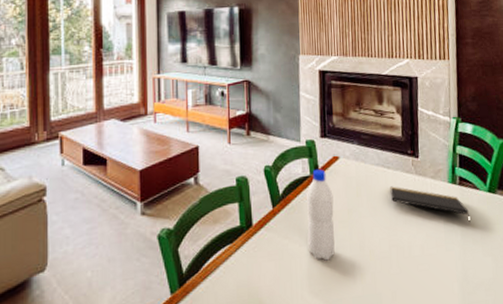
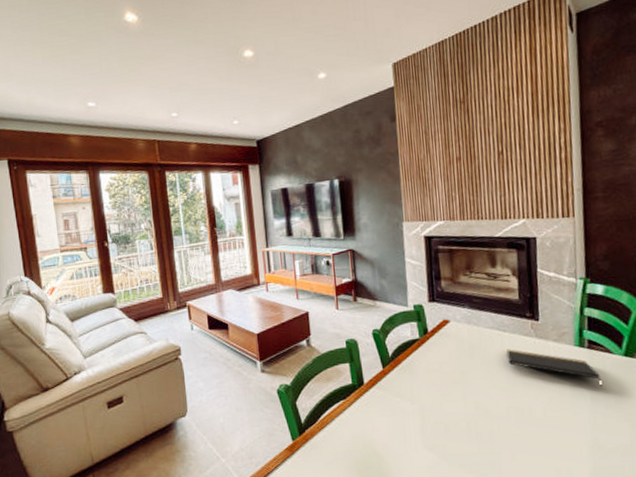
water bottle: present [307,168,335,261] -> none [416,332,448,419]

